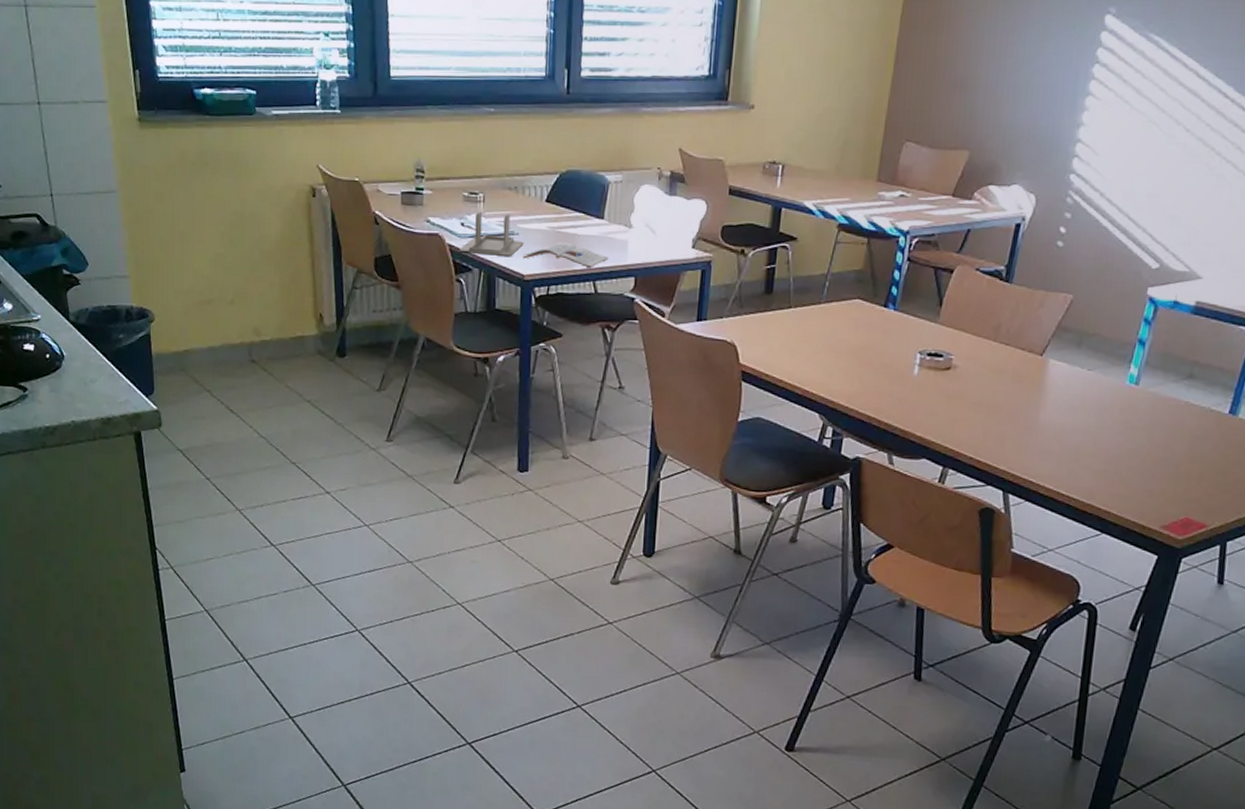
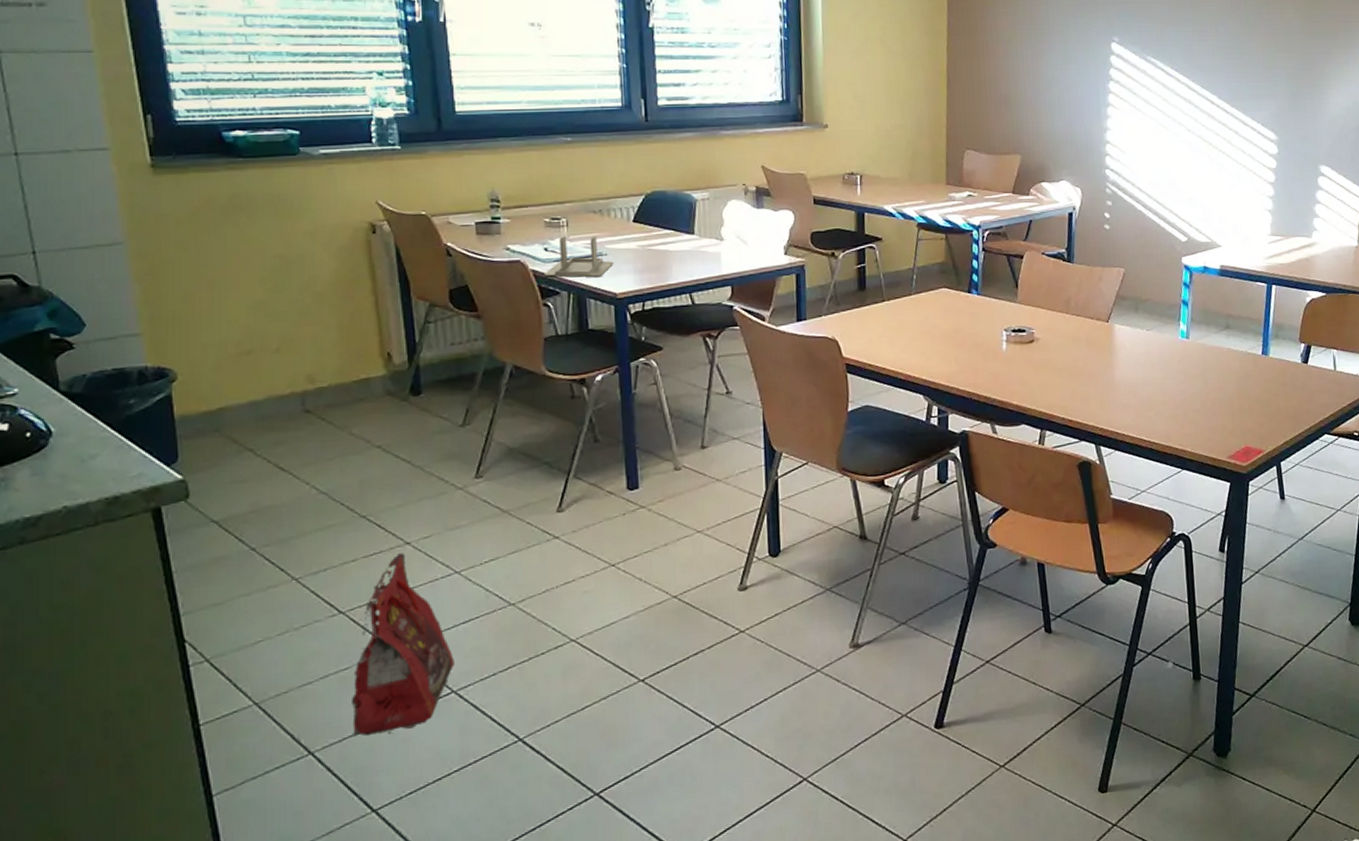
shopping bag: none [277,500,360,656] -> present [350,553,454,737]
magazine: present [522,242,609,269] -> none [613,259,703,282]

